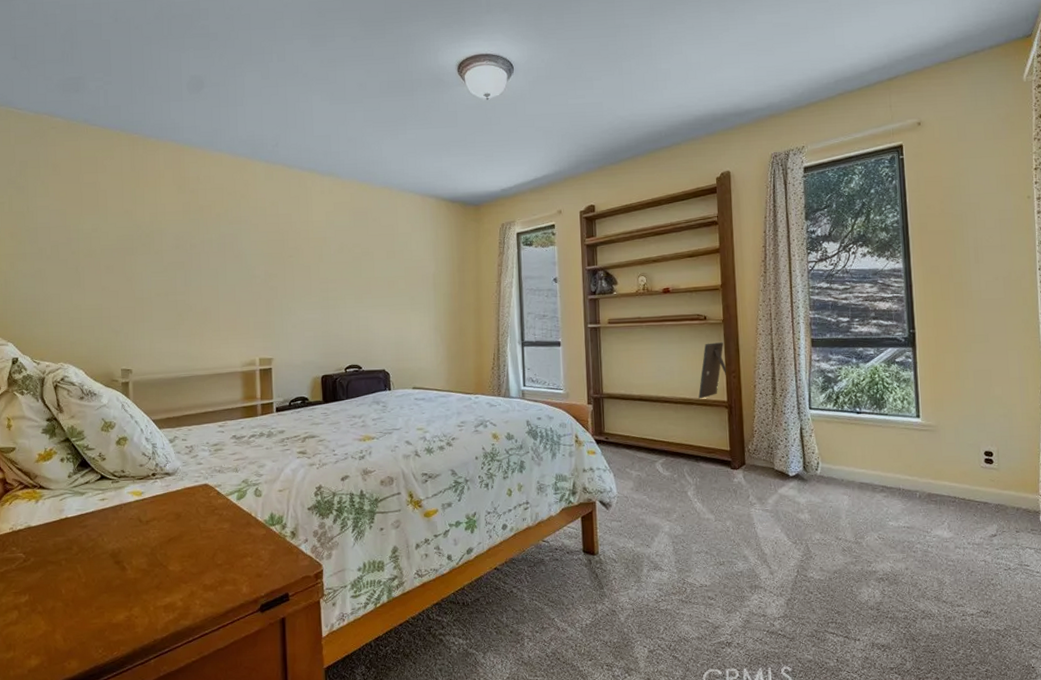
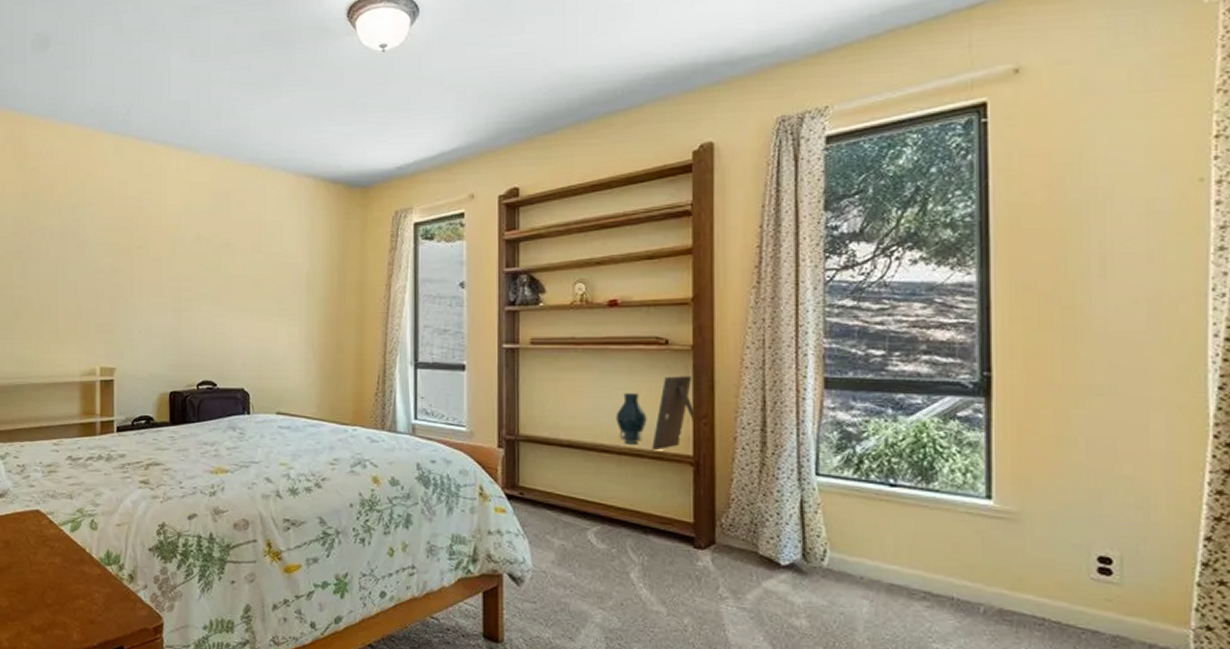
vase: none [672,357,694,397] -> present [616,393,647,446]

